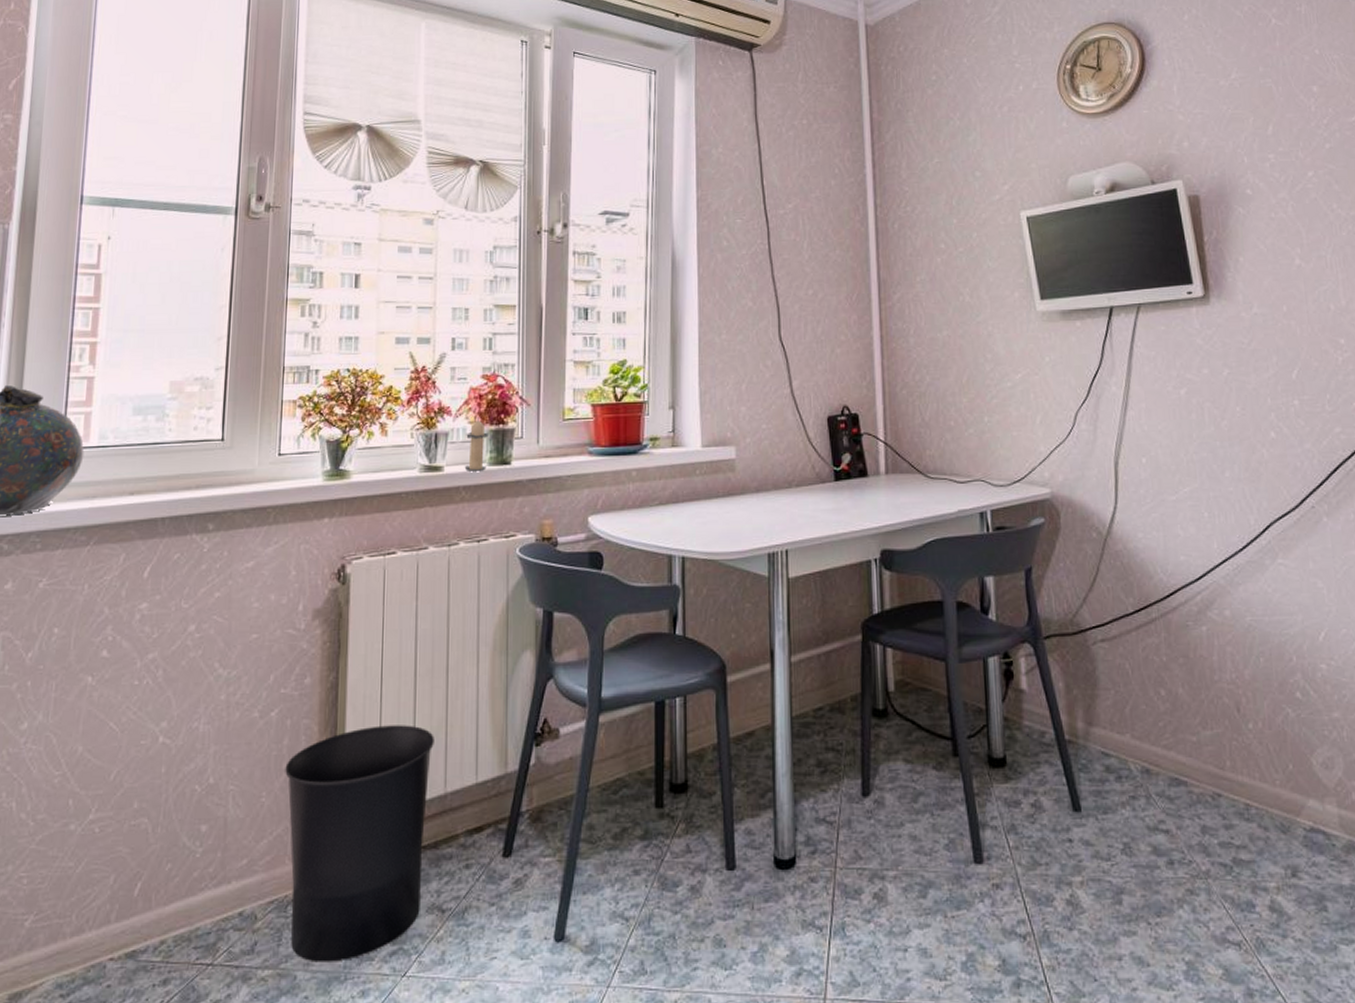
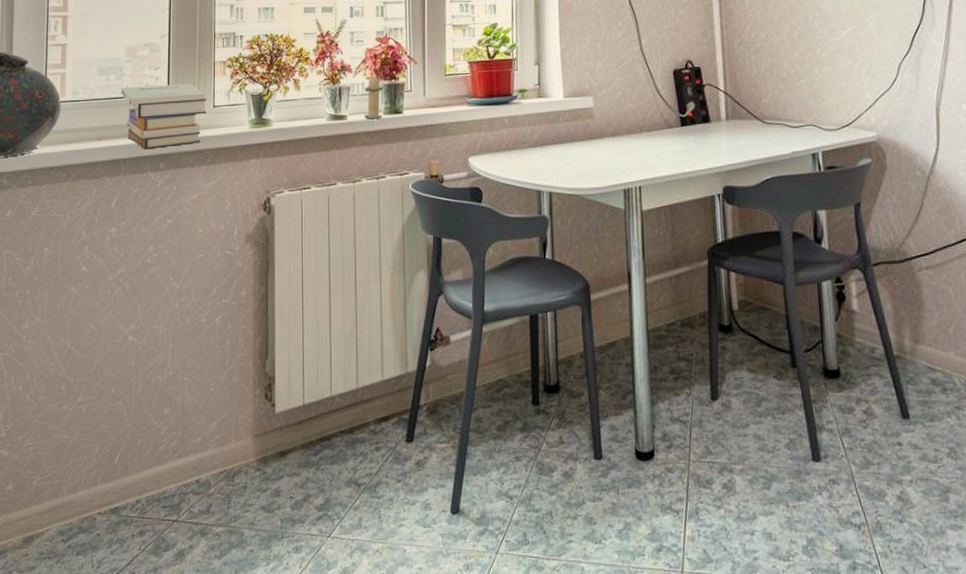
books: none [161,426,271,506] -> present [120,83,207,149]
waste bin: present [285,725,434,963] -> none [228,331,347,523]

